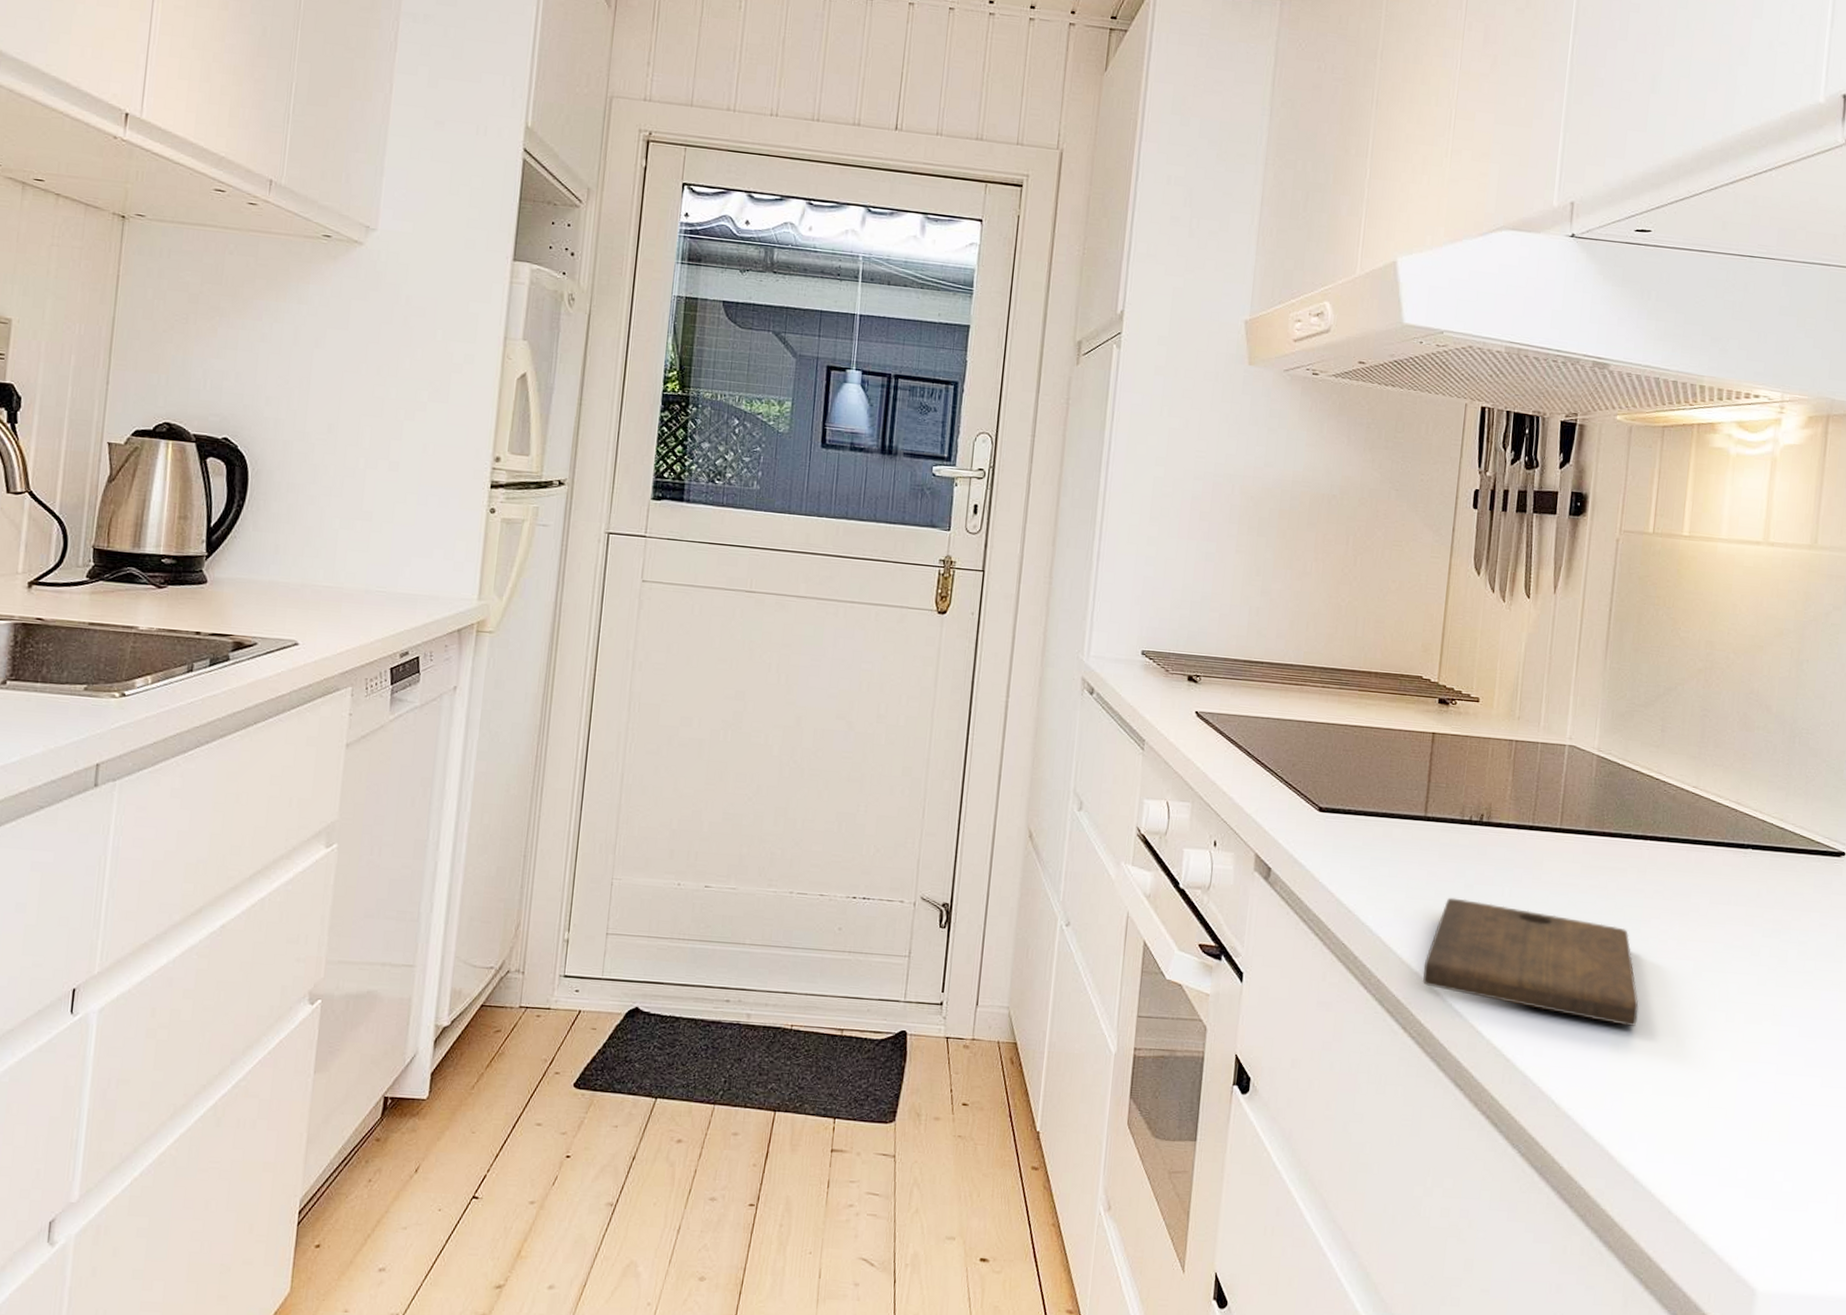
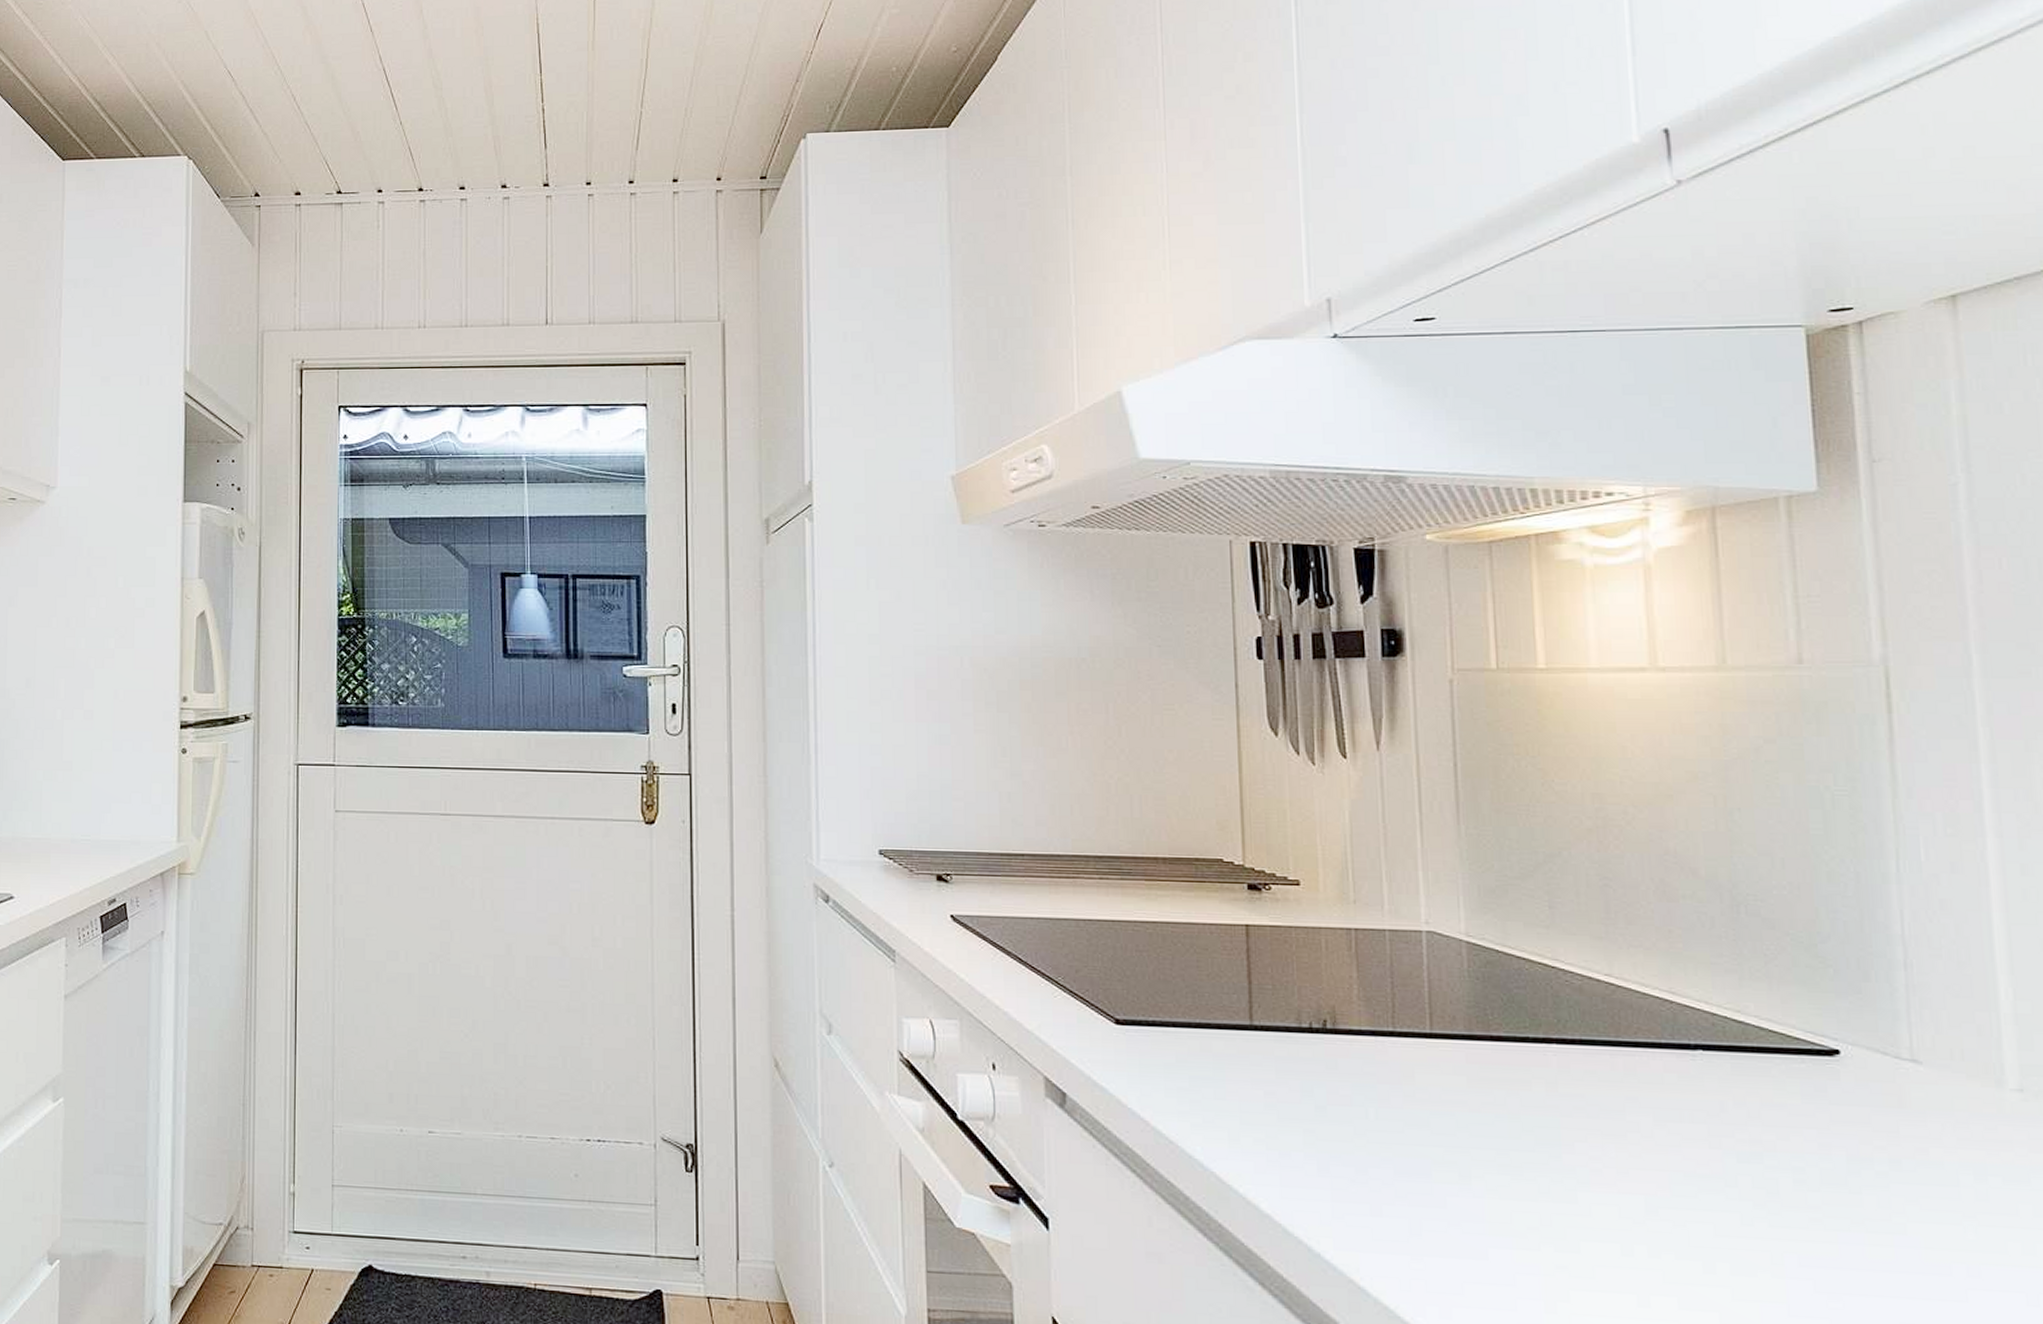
cutting board: present [1422,897,1639,1027] -> none [1276,1122,1577,1281]

